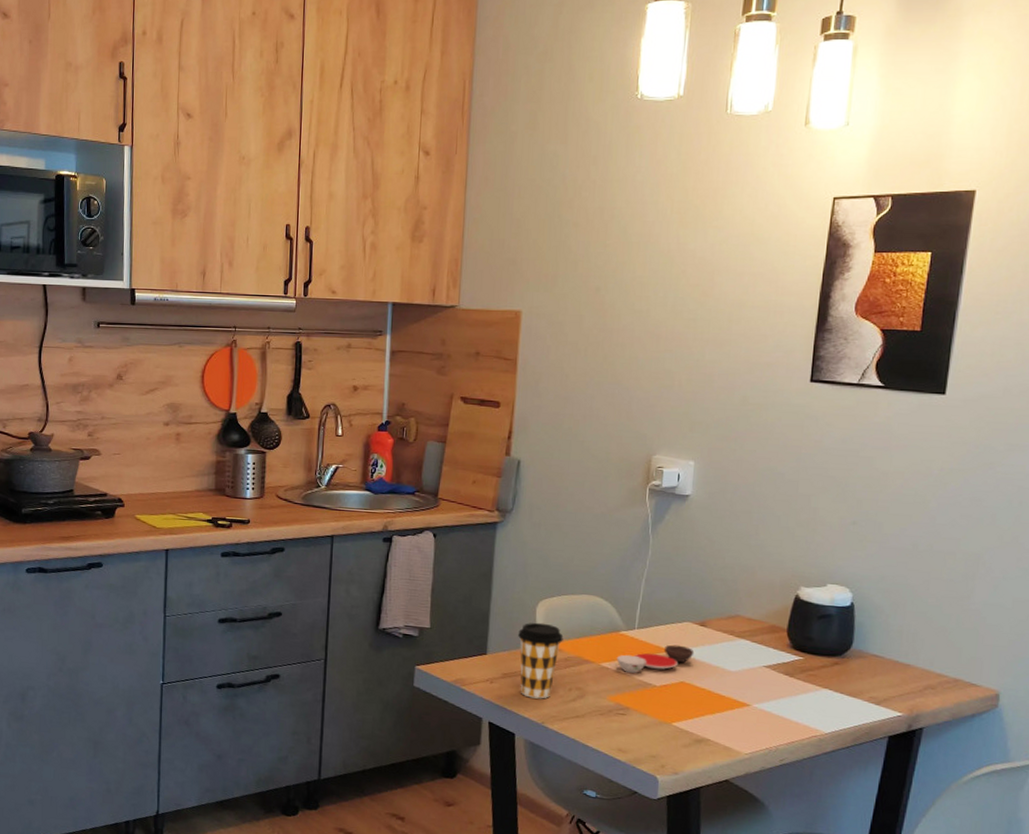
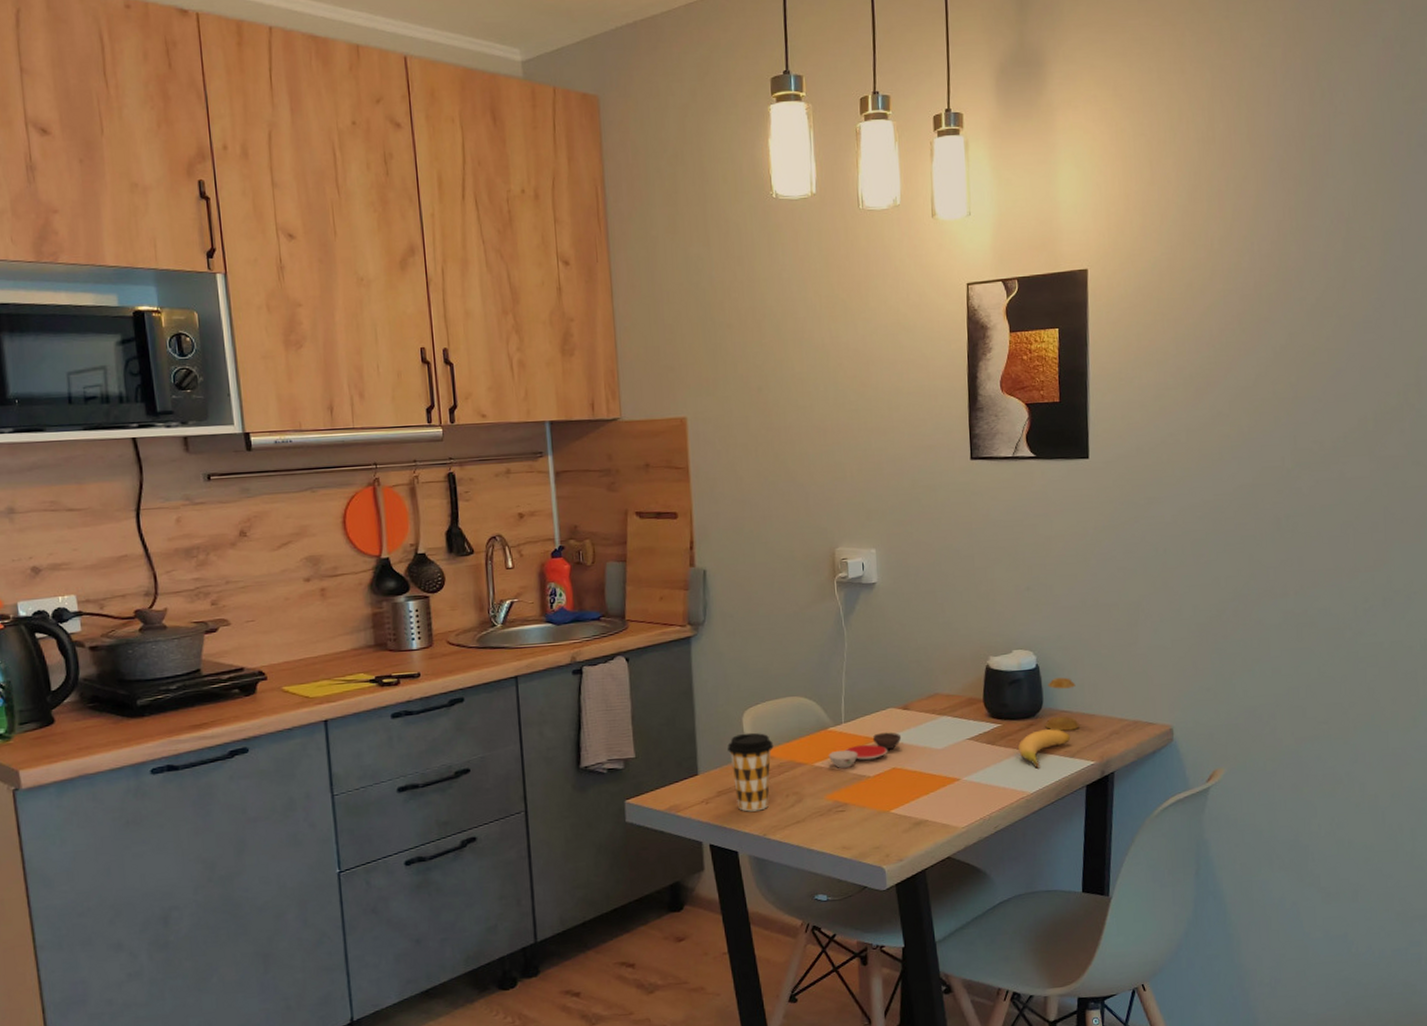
banana: none [818,670,879,710] -> present [1018,729,1071,769]
salt shaker: none [852,619,893,677] -> present [1045,677,1079,731]

